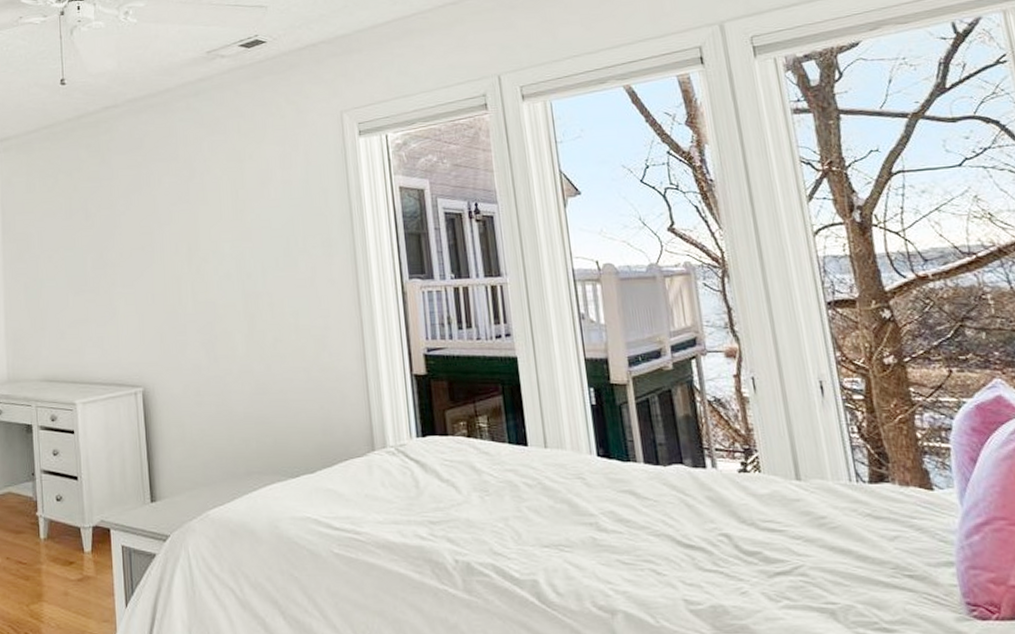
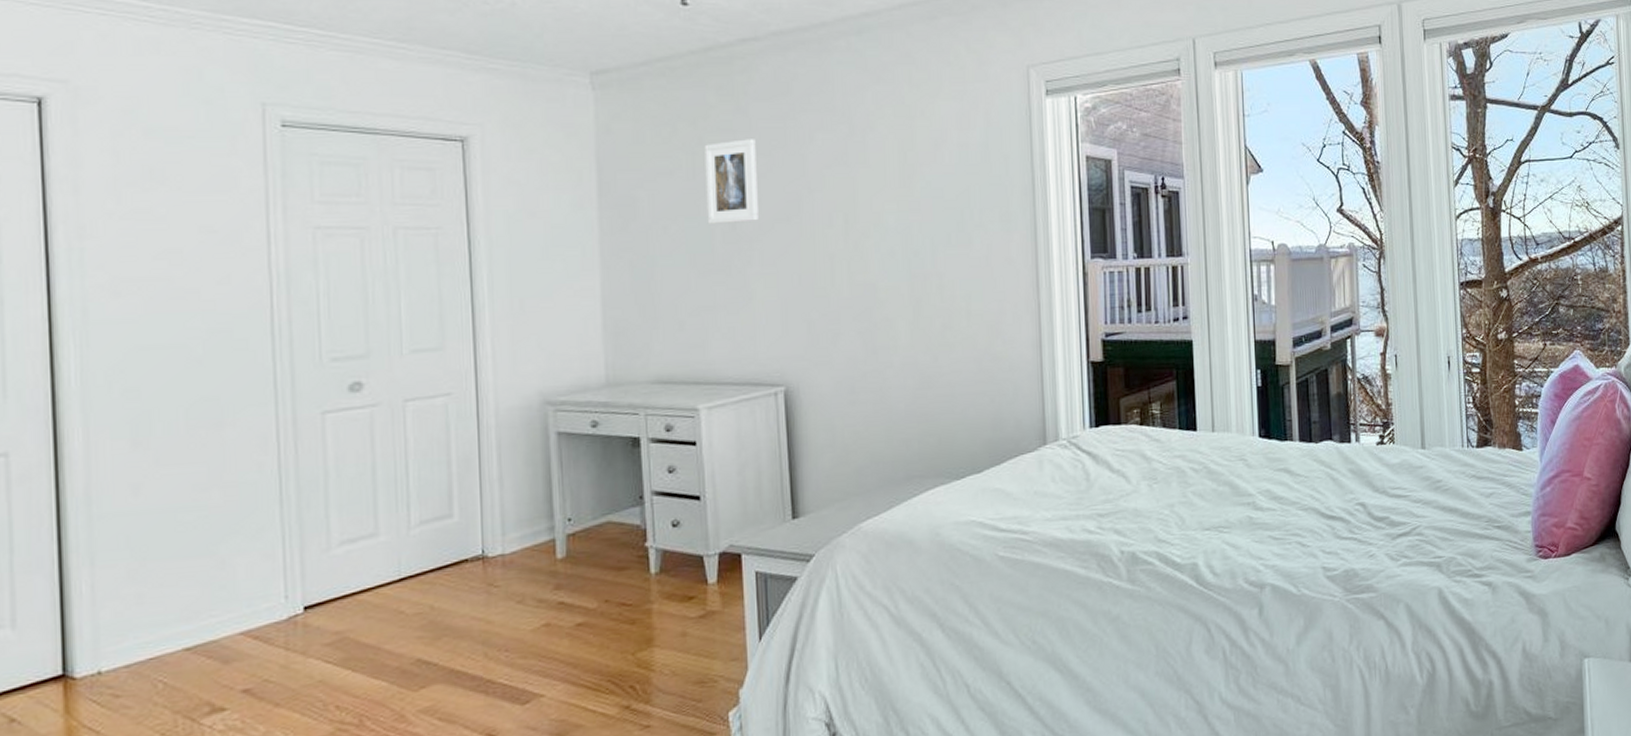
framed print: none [78,185,120,253] -> present [704,139,758,224]

